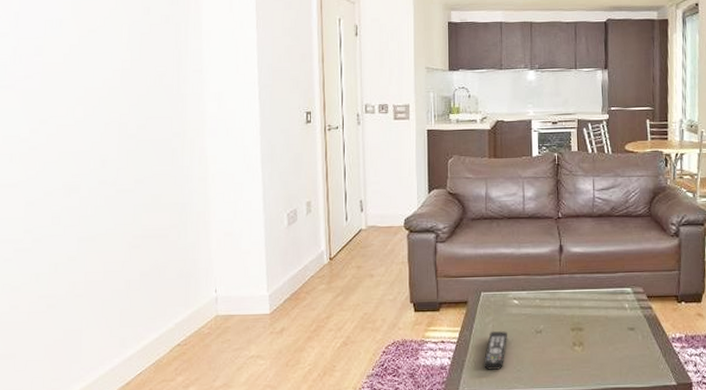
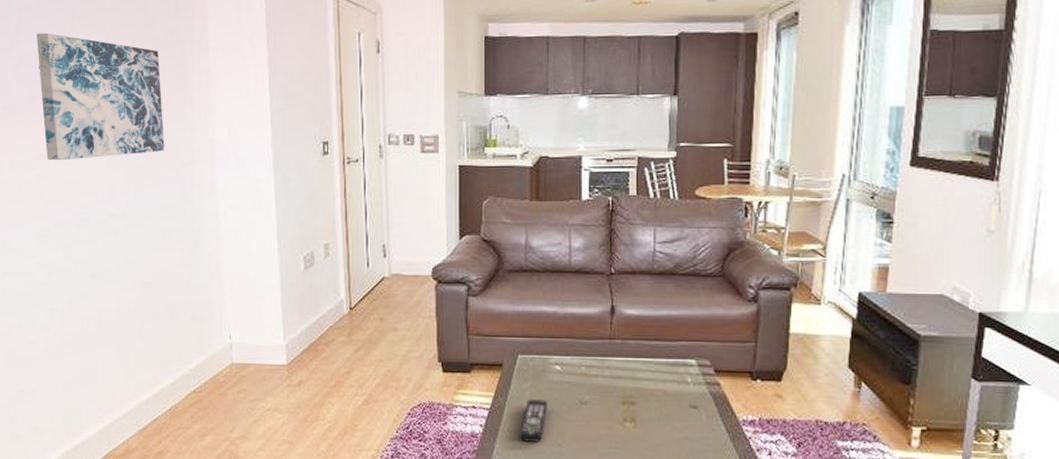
wall art: none [35,18,157,134] -> present [37,32,164,161]

